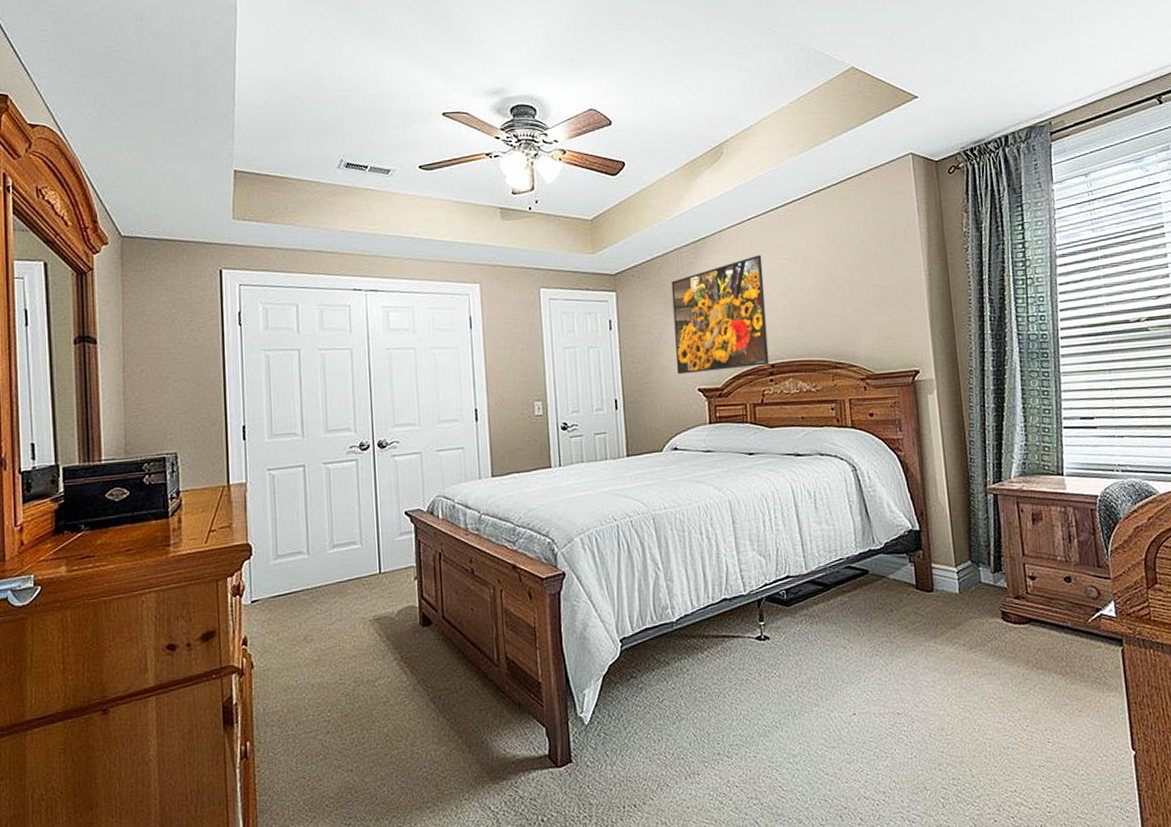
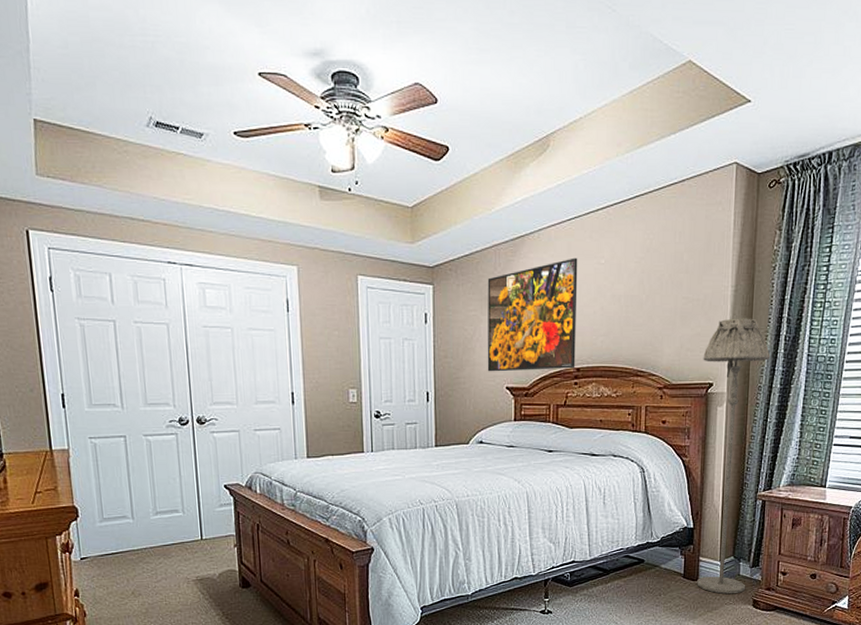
floor lamp: none [904,300,991,606] -> present [697,318,771,594]

